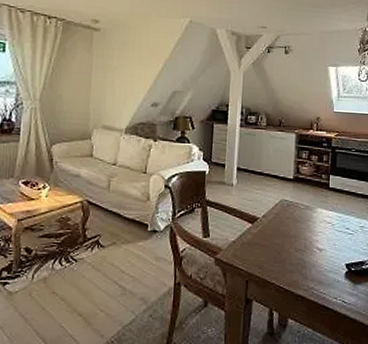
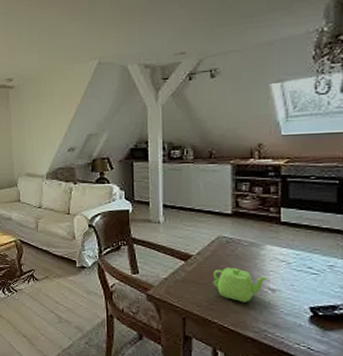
teapot: none [274,229,318,263] -> present [212,267,269,303]

